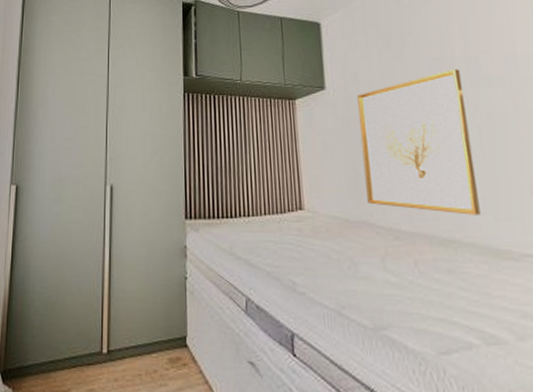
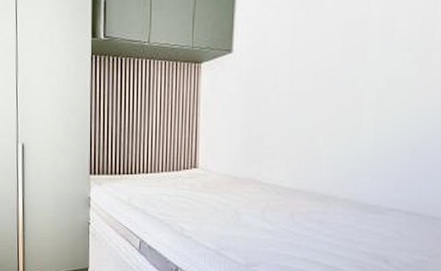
wall art: present [357,69,481,215] -> none [257,32,373,175]

